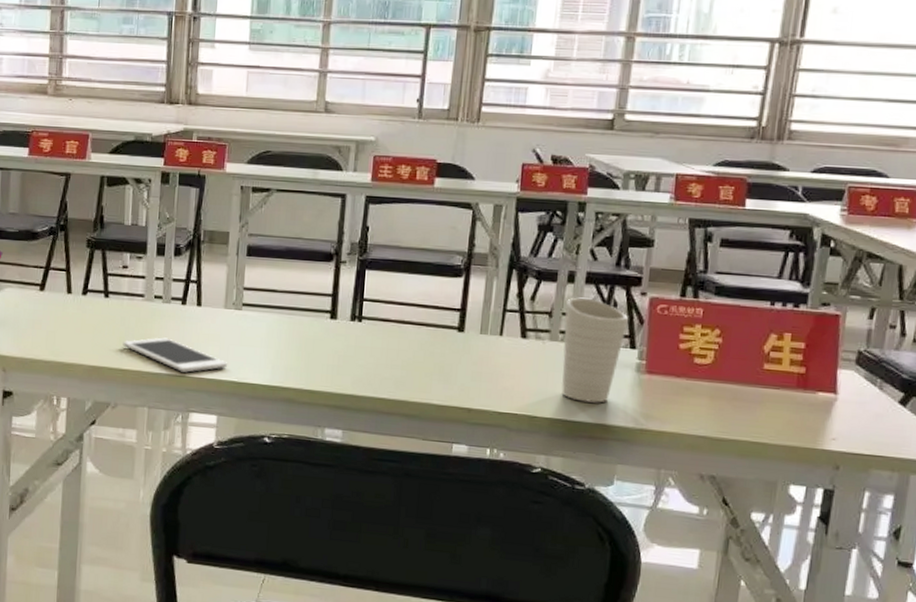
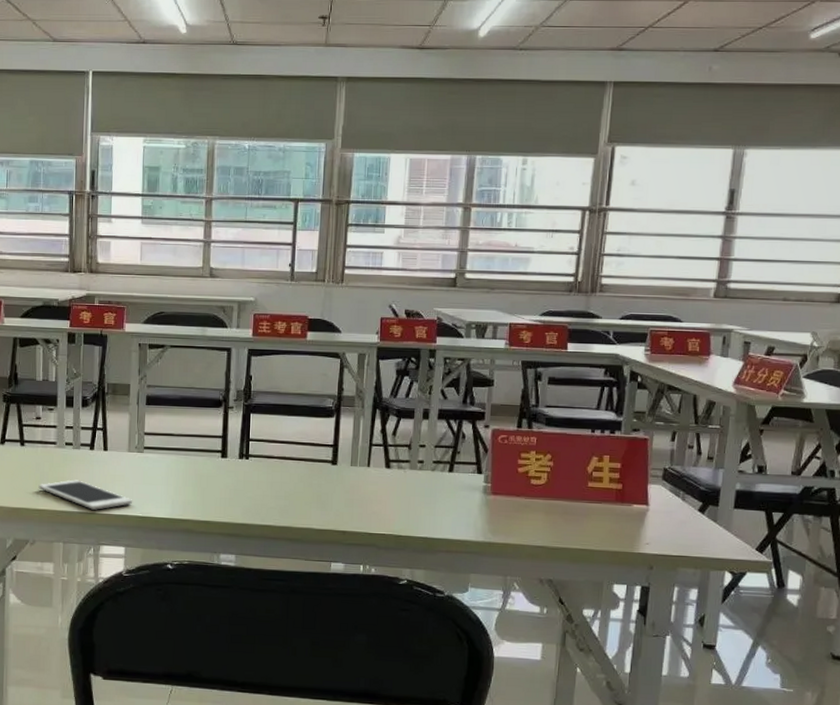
cup: present [561,297,629,403] -> none [421,431,476,522]

